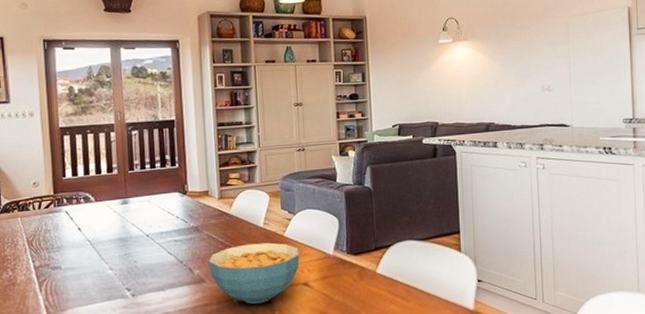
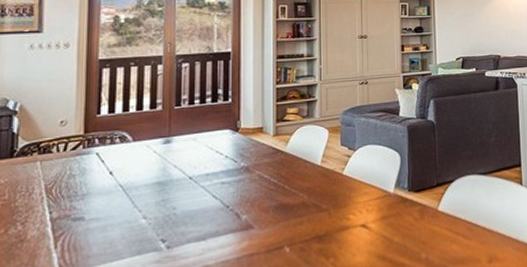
cereal bowl: present [208,242,300,304] -> none [258,181,358,251]

